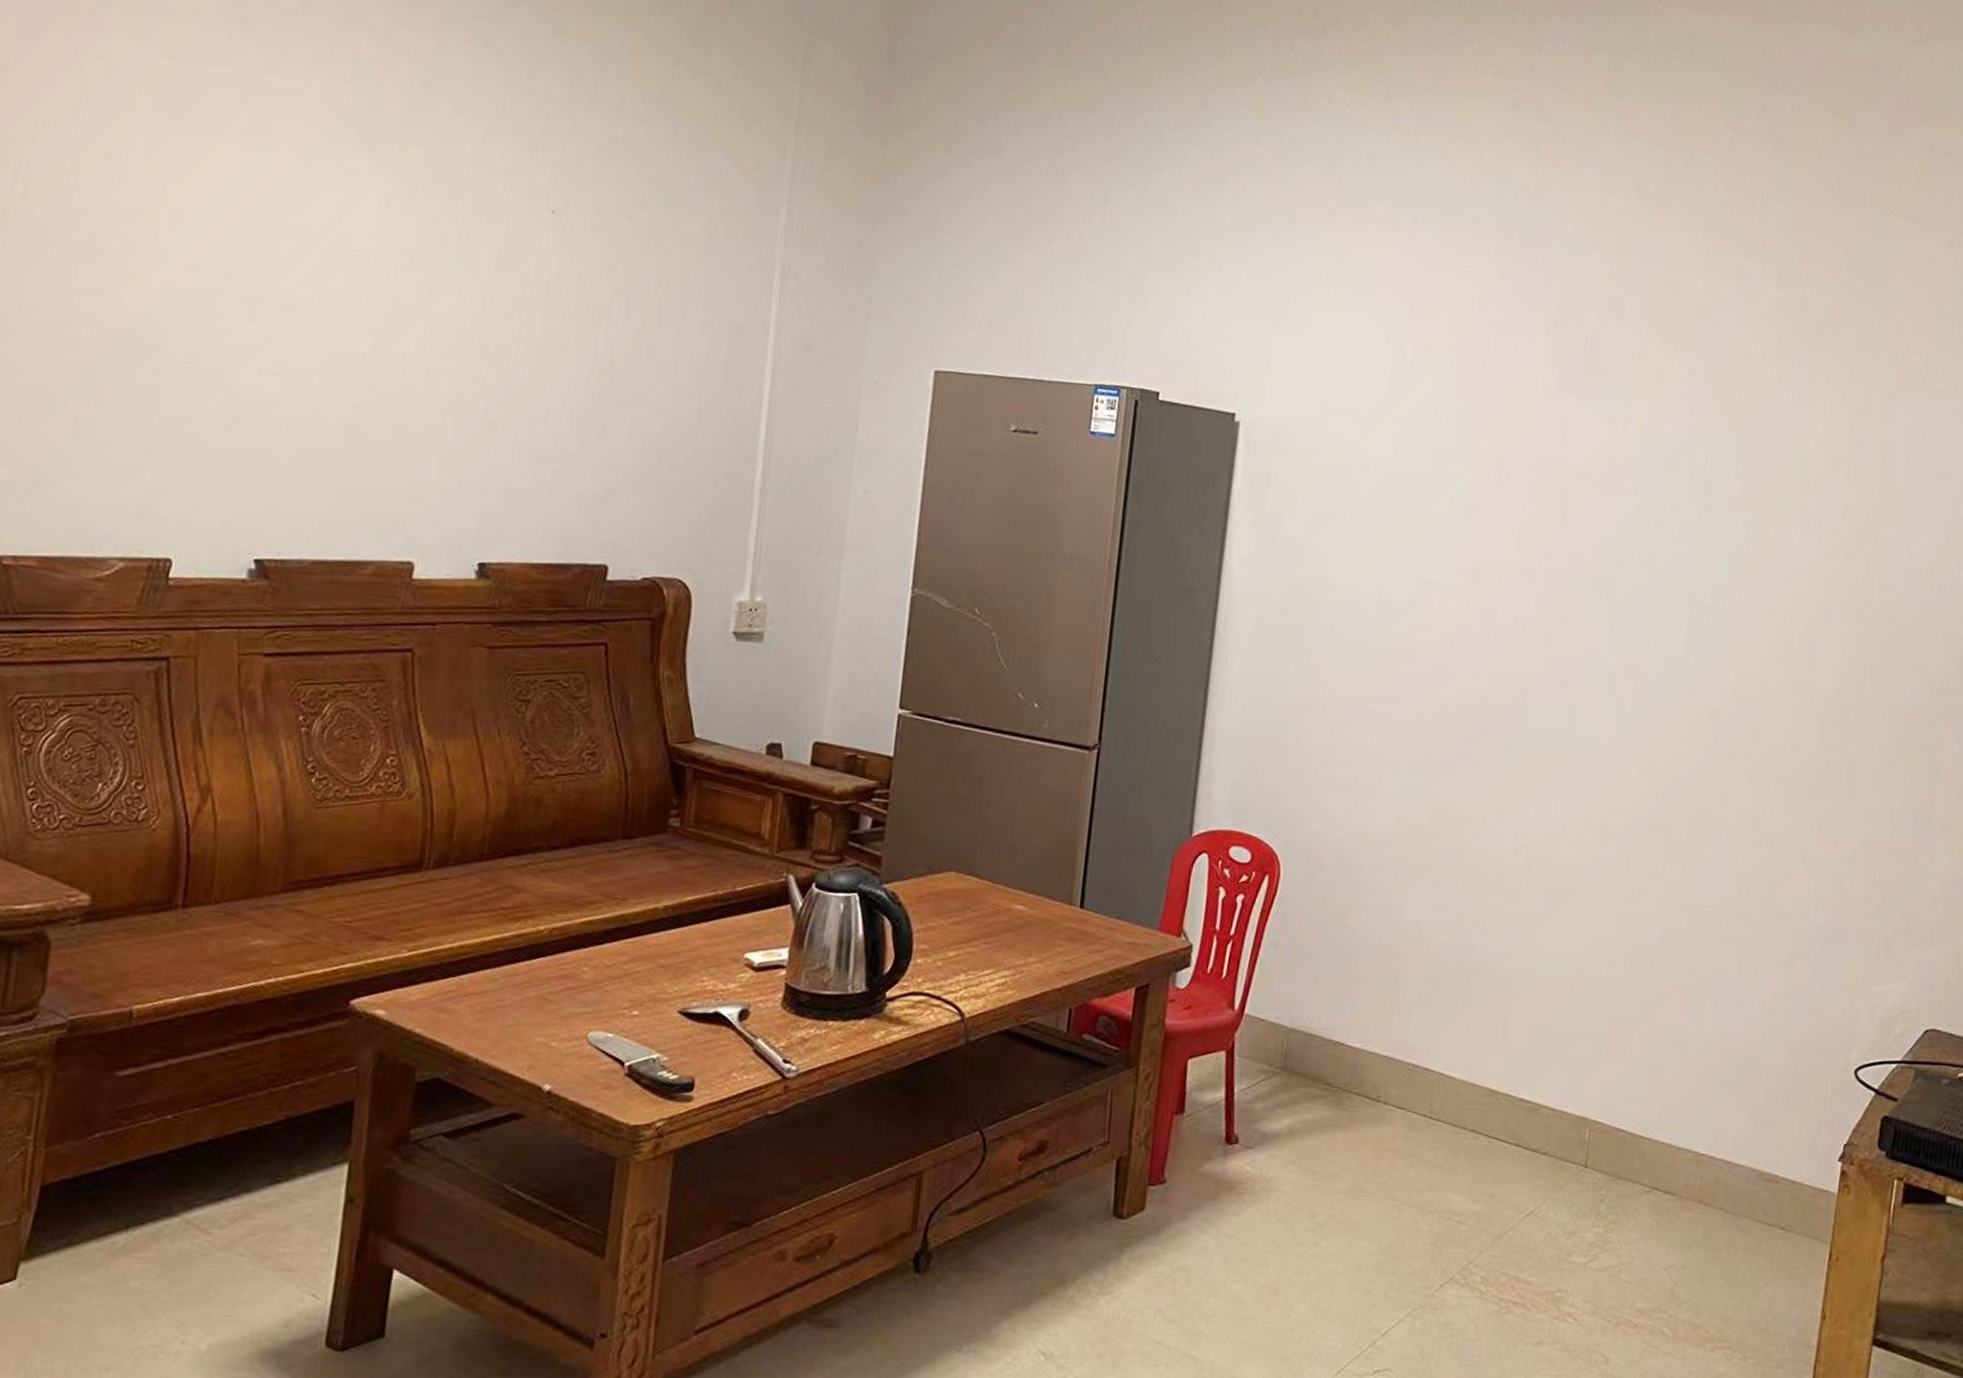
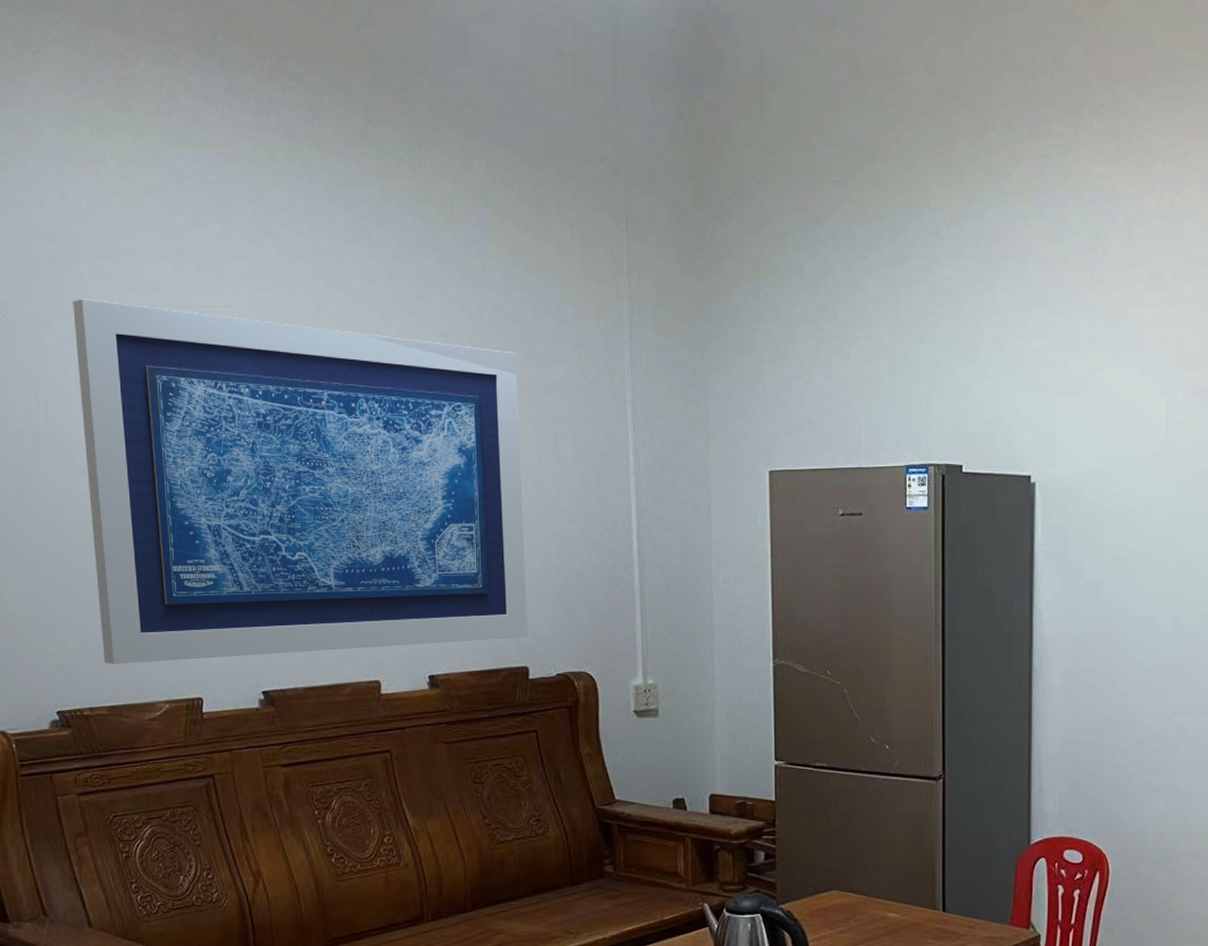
wall art: none [45,56,649,530] -> present [73,299,527,664]

